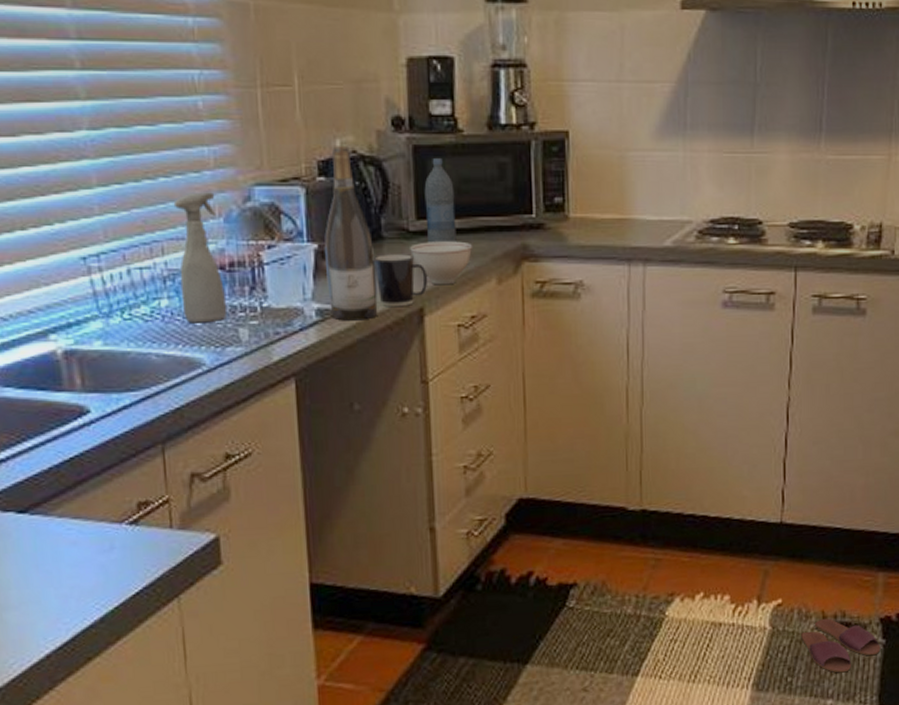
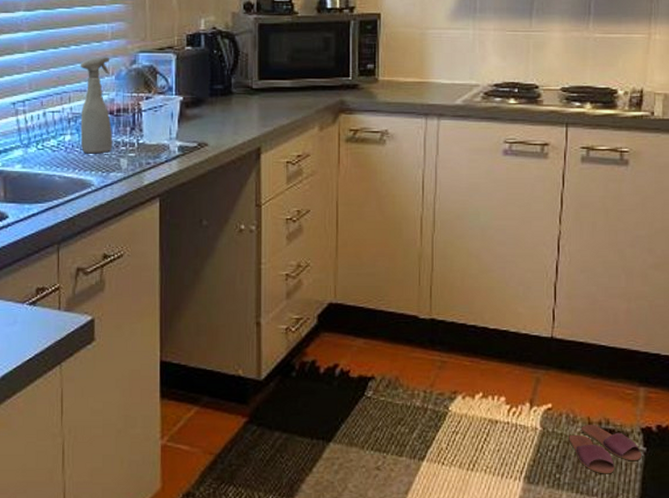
wine bottle: present [324,146,378,321] -> none [187,24,226,156]
mug: present [374,254,428,308] -> none [224,106,265,147]
bowl: present [409,241,473,285] -> none [251,97,302,131]
water bottle: present [424,157,457,243] -> none [266,33,289,98]

